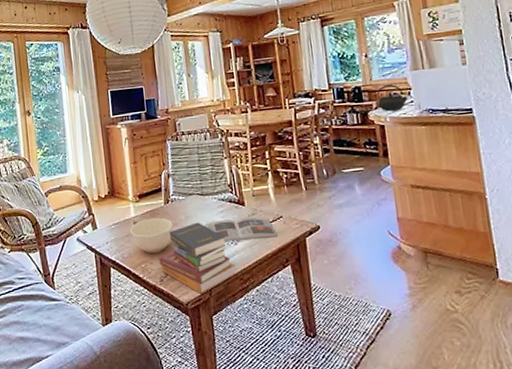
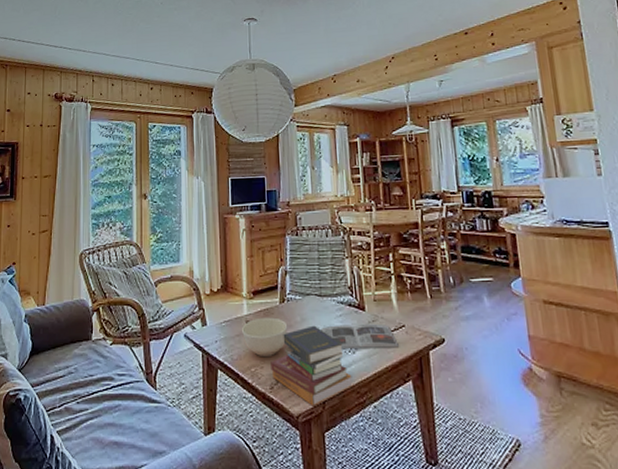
kettle: present [376,84,408,112] -> none [507,190,541,220]

